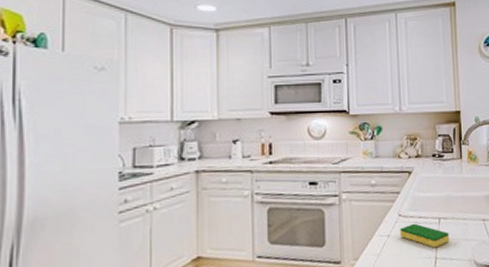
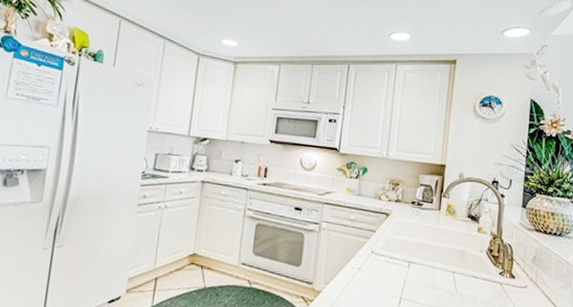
dish sponge: present [400,223,450,248] -> none [370,262,417,289]

